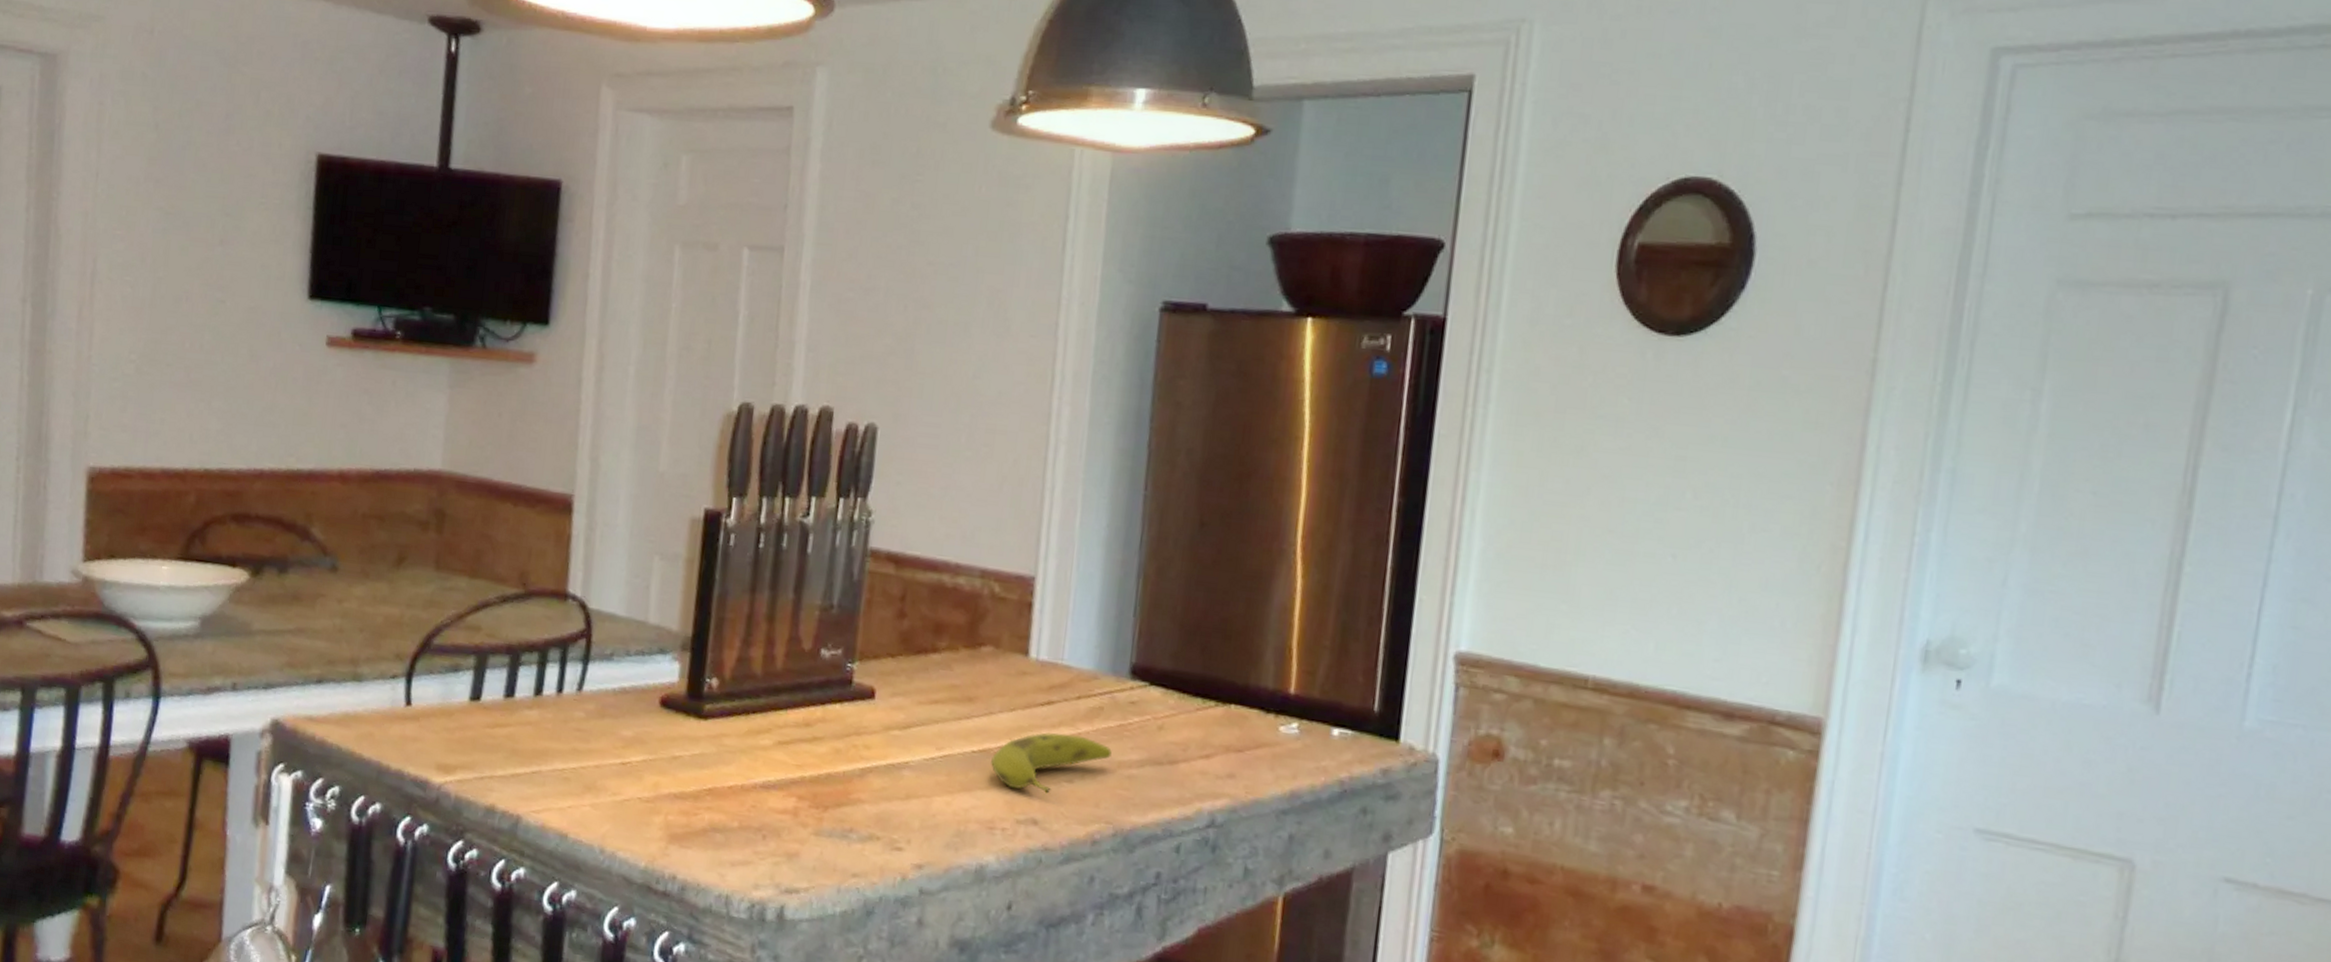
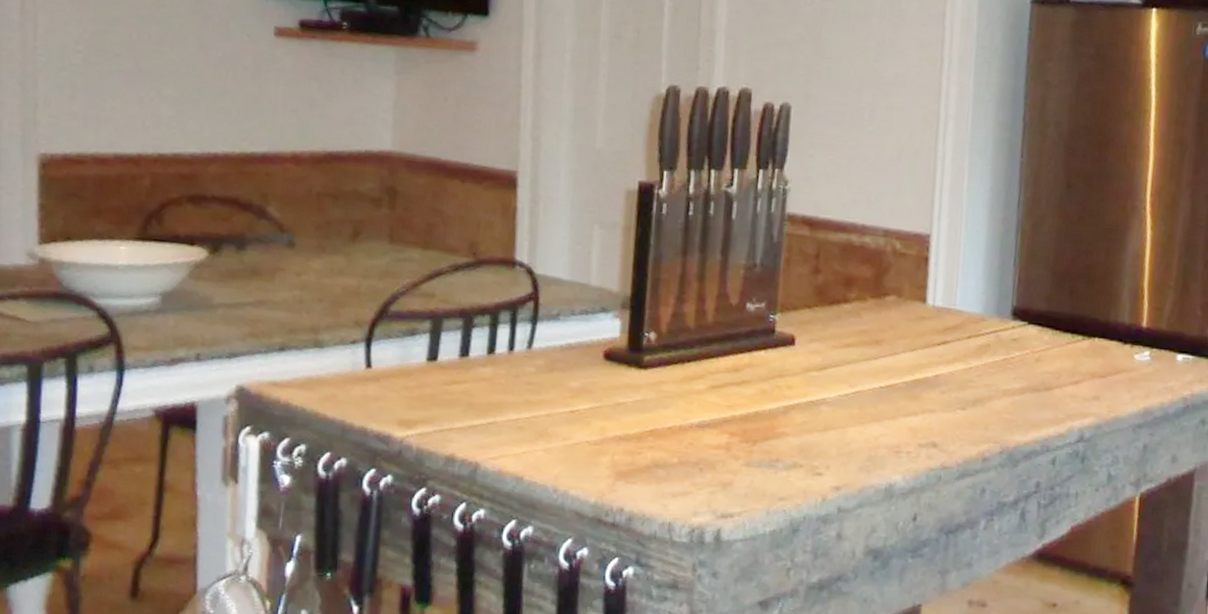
fruit: present [991,732,1112,794] -> none [896,368,998,420]

